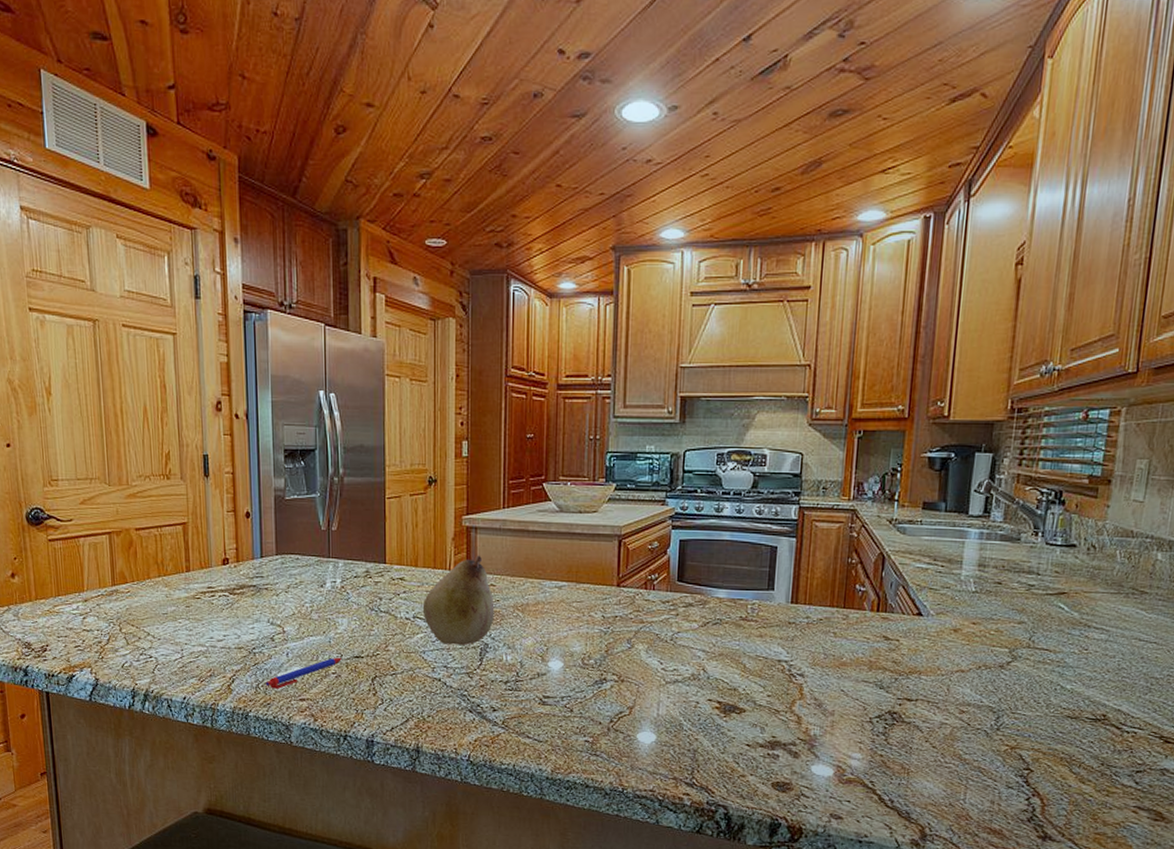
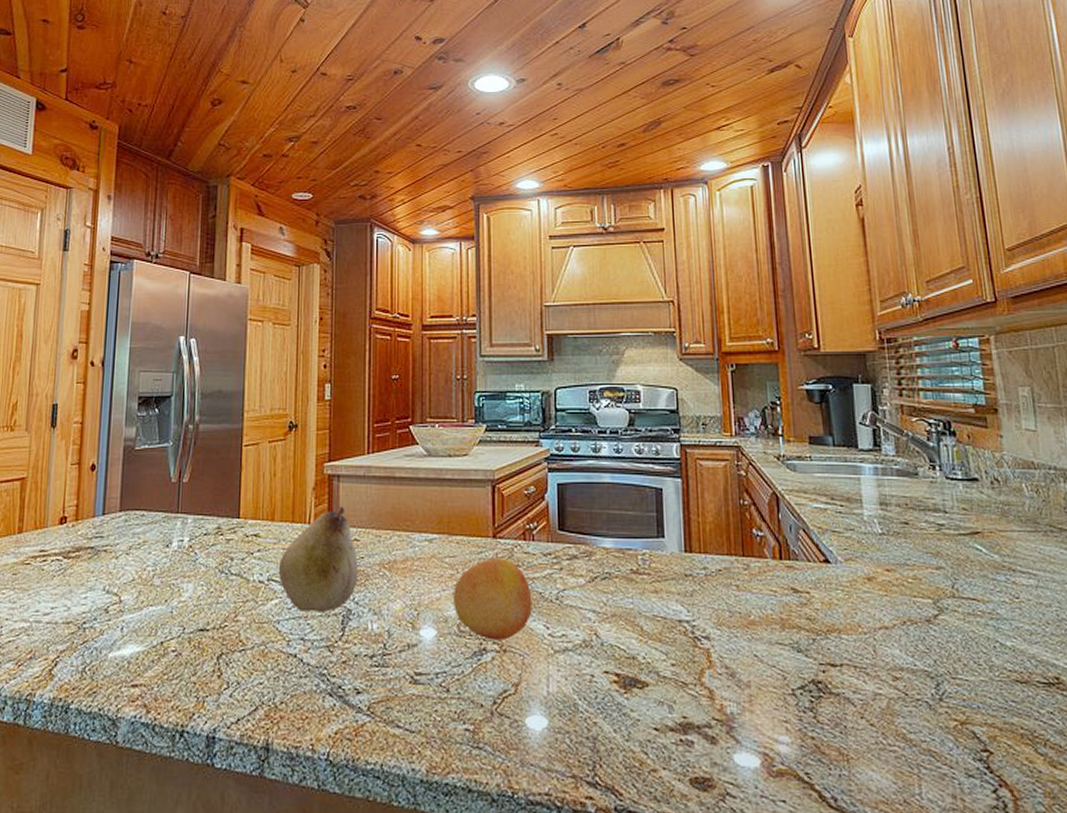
pen: present [265,657,343,689] -> none [93,631,185,673]
fruit: none [578,604,650,672] -> present [452,558,532,640]

